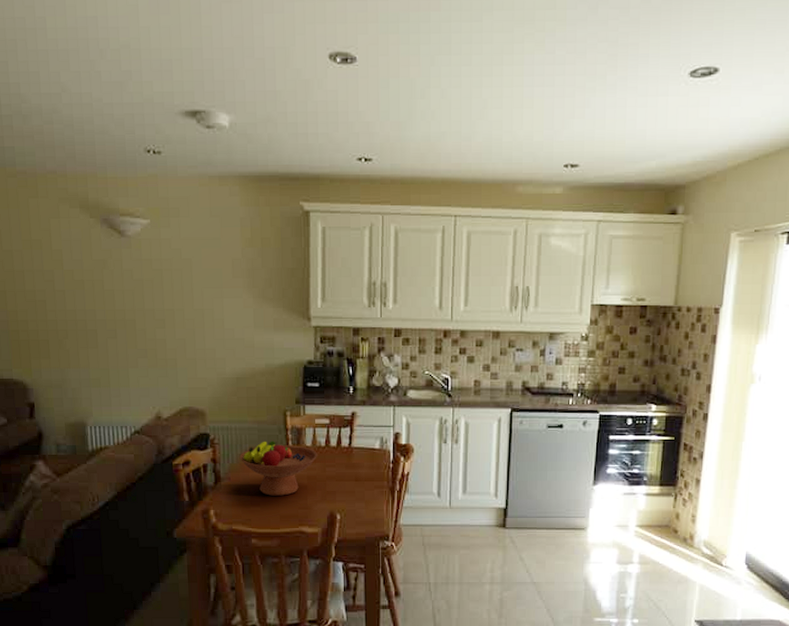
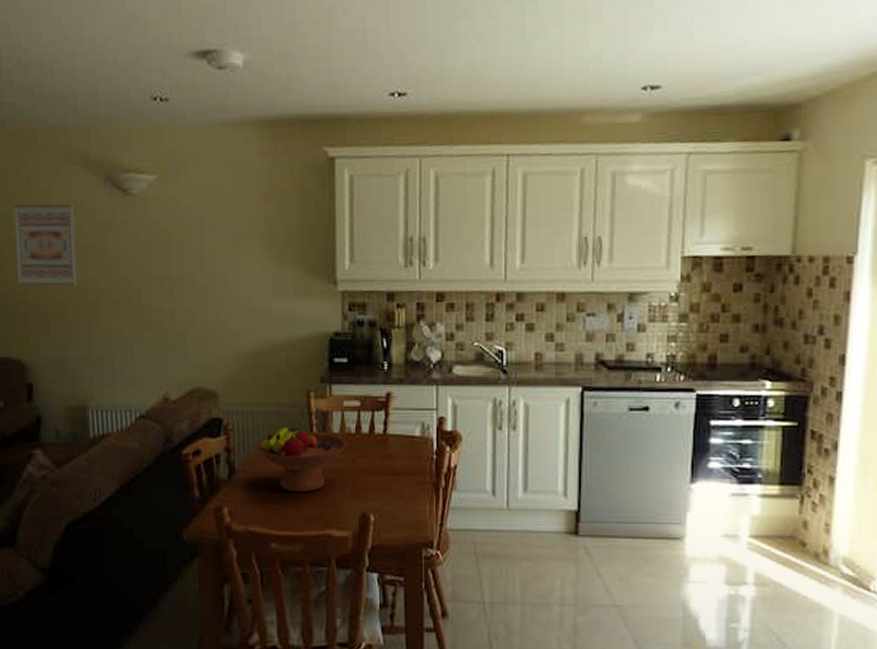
wall art: none [14,241,77,316] -> present [13,203,78,286]

